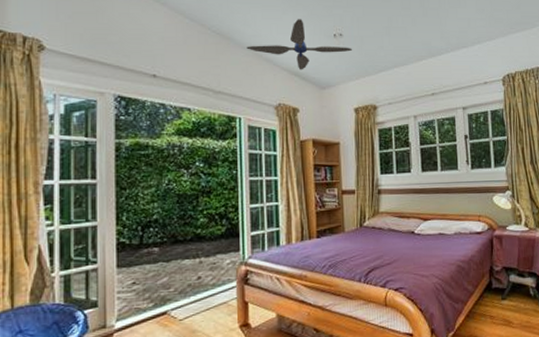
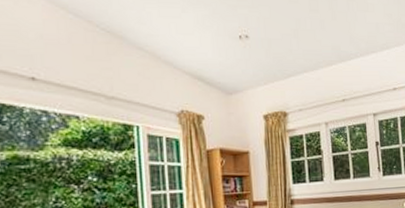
ceiling fan: present [246,19,352,70] -> none [142,18,259,74]

